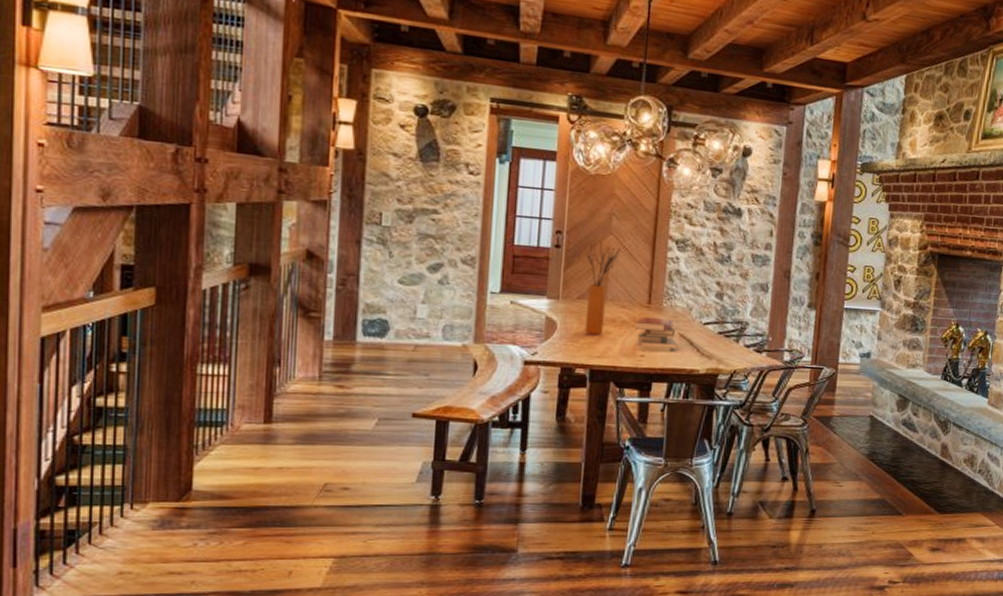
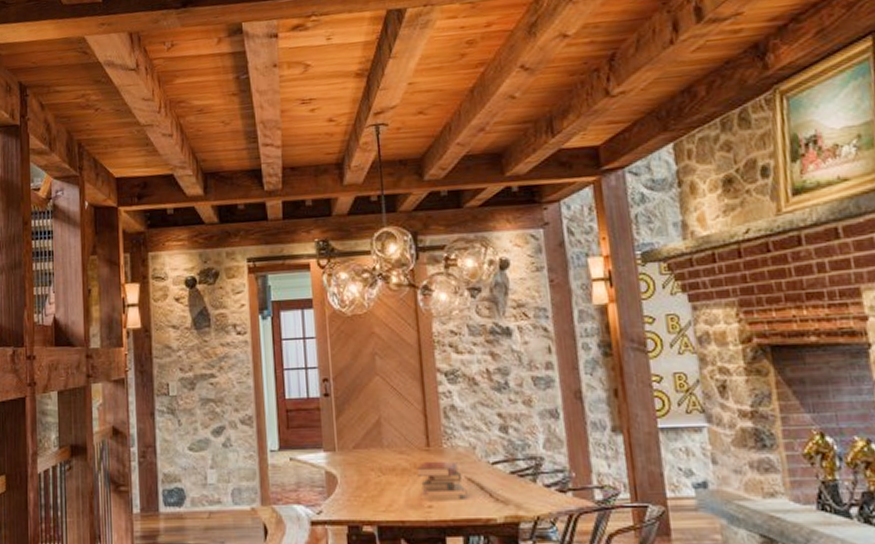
vase: present [584,241,621,336] -> none [356,384,389,487]

